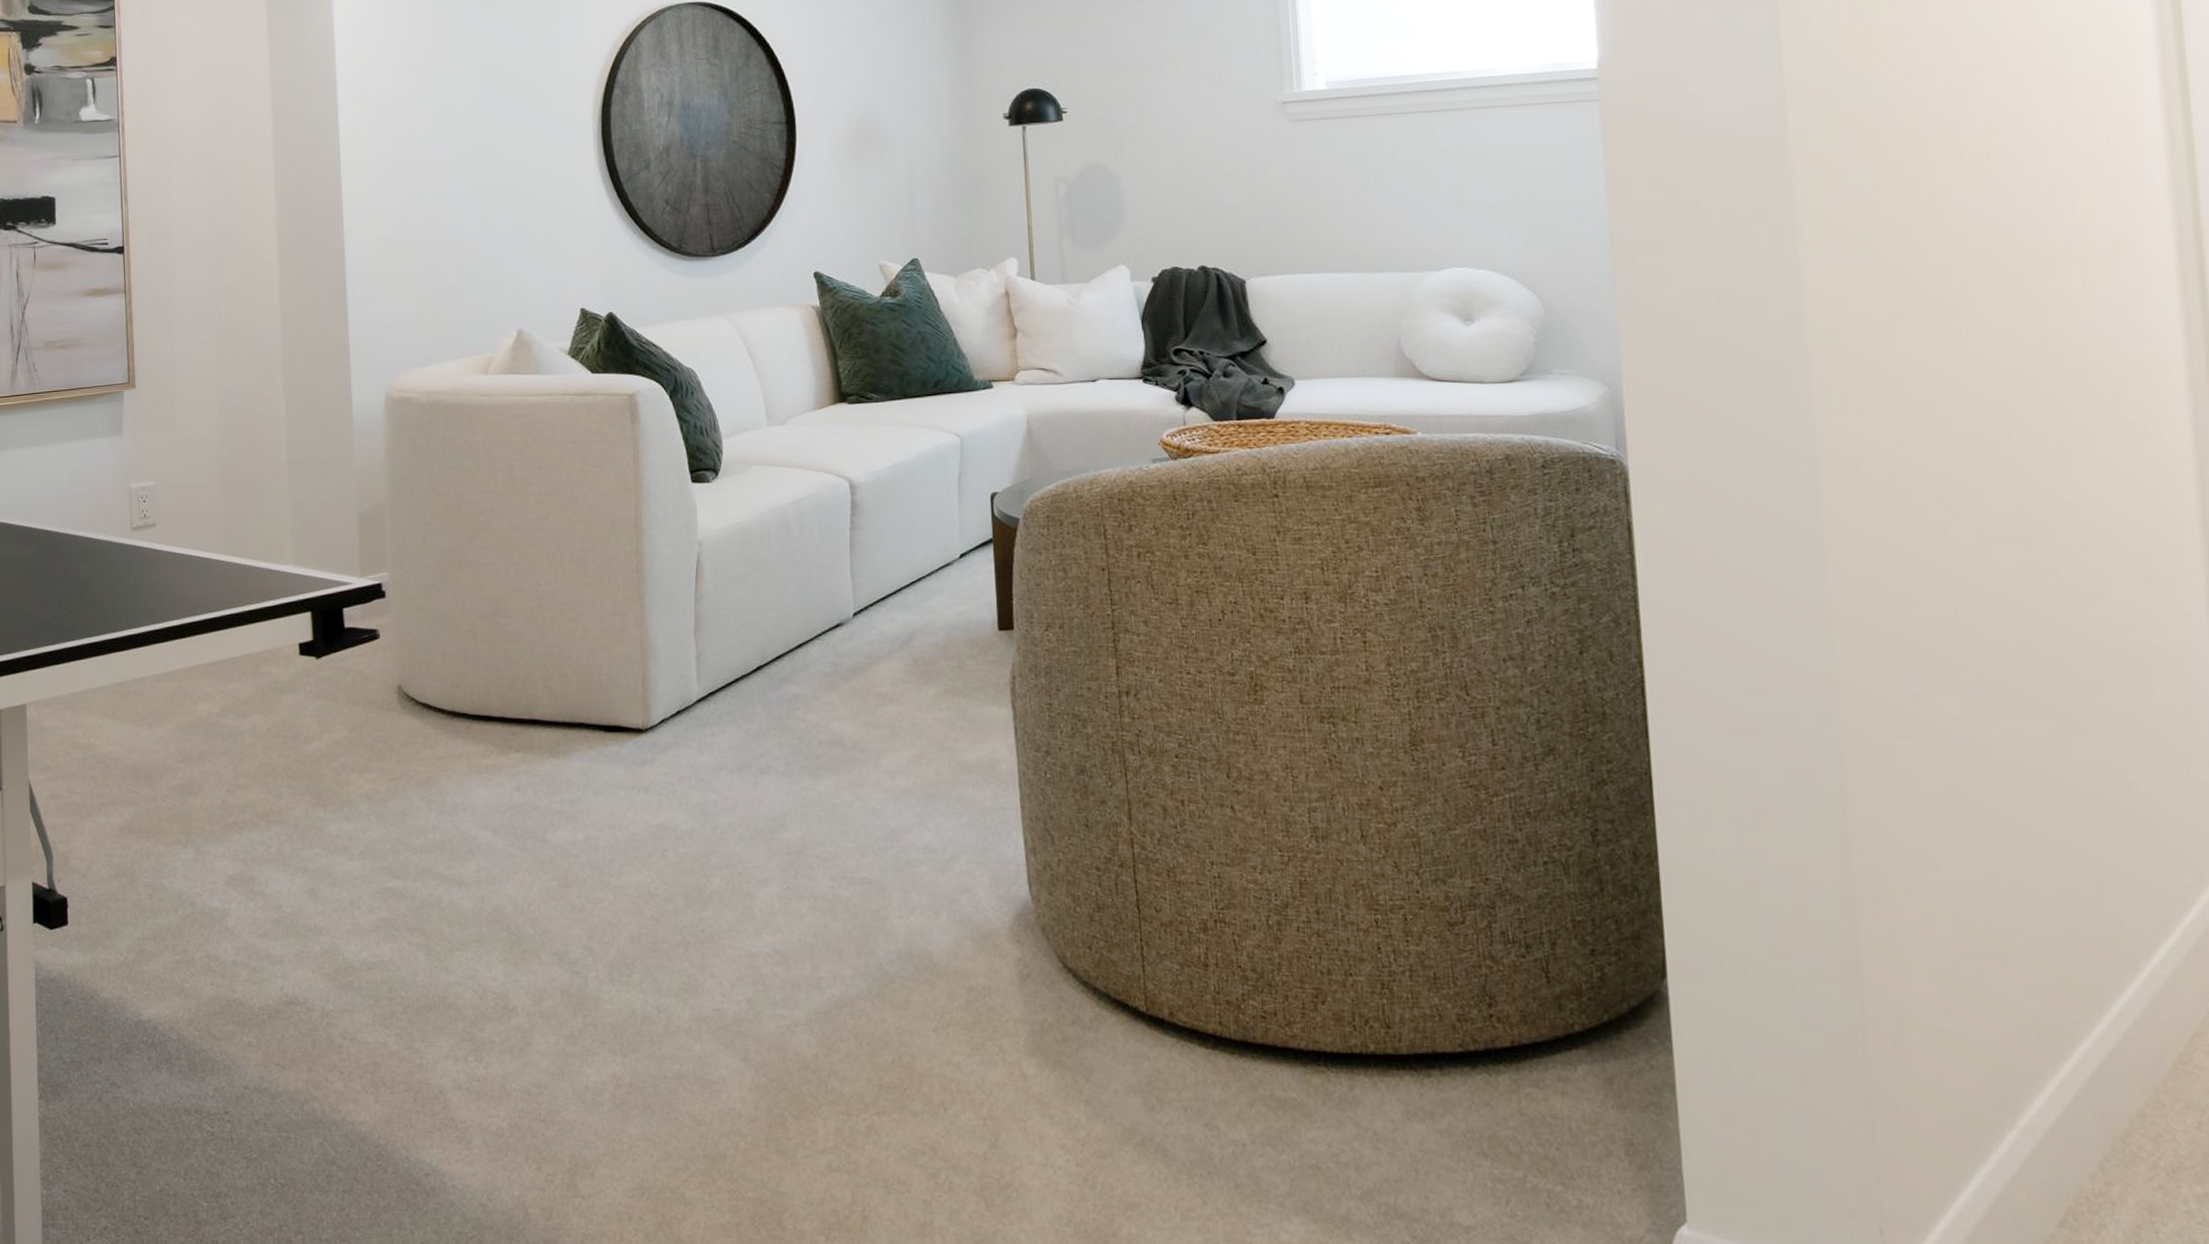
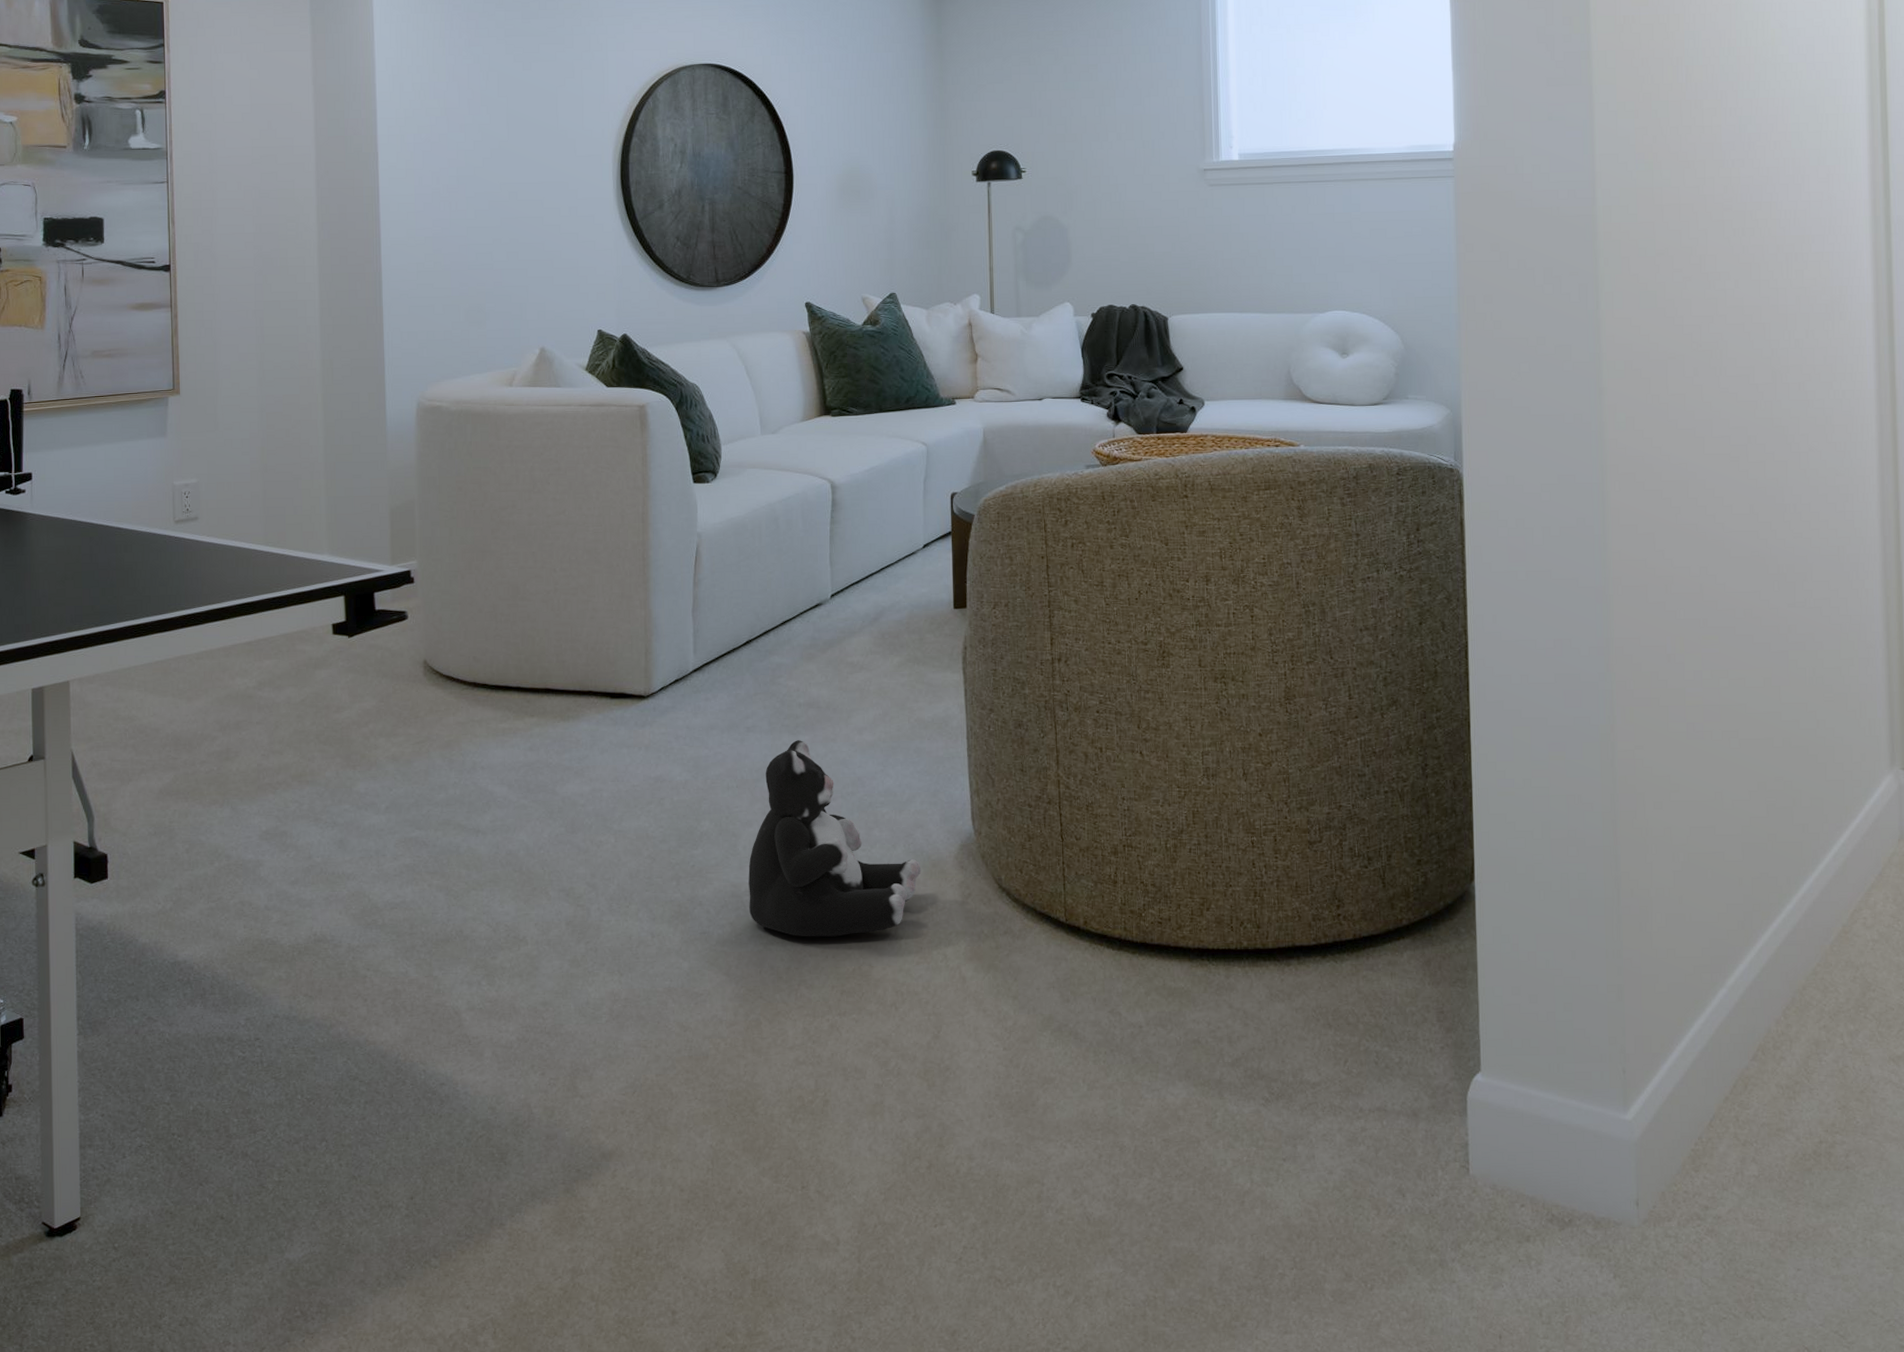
plush toy: none [766,784,970,1020] -> present [748,740,921,937]

